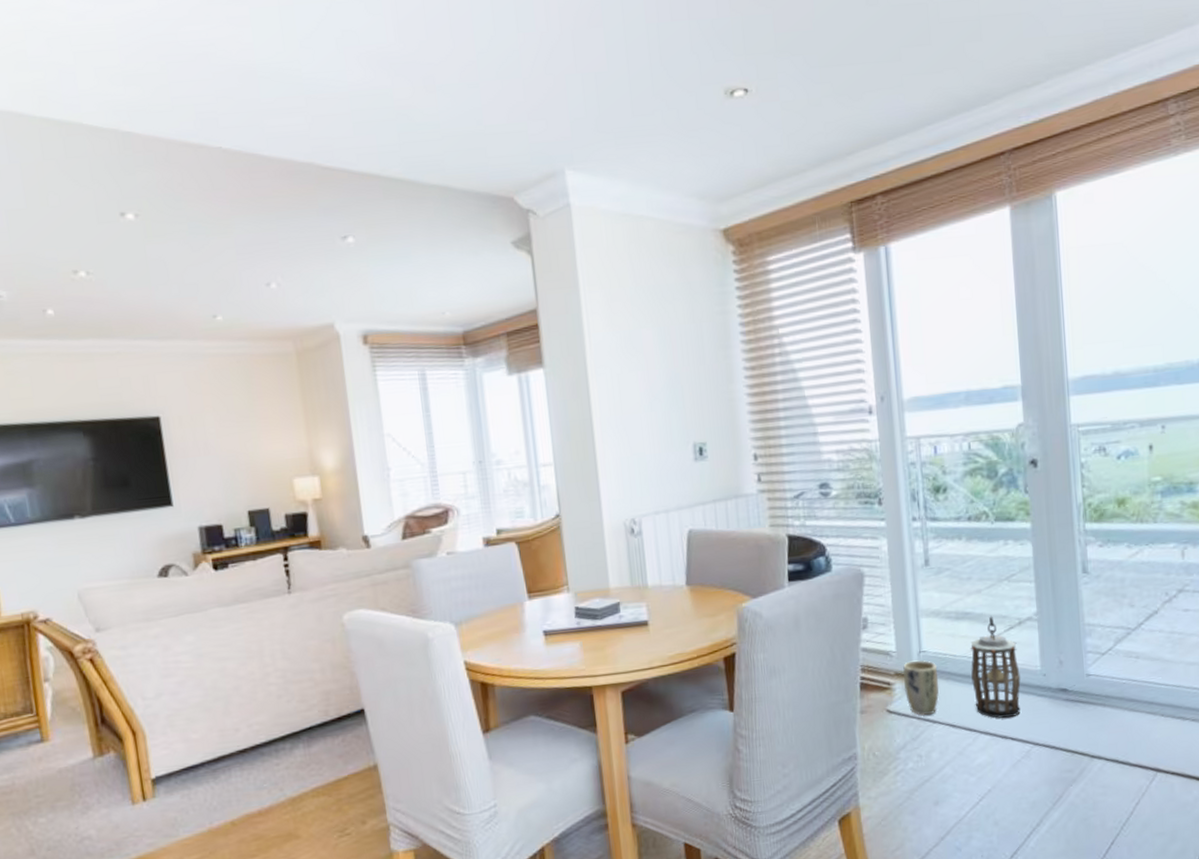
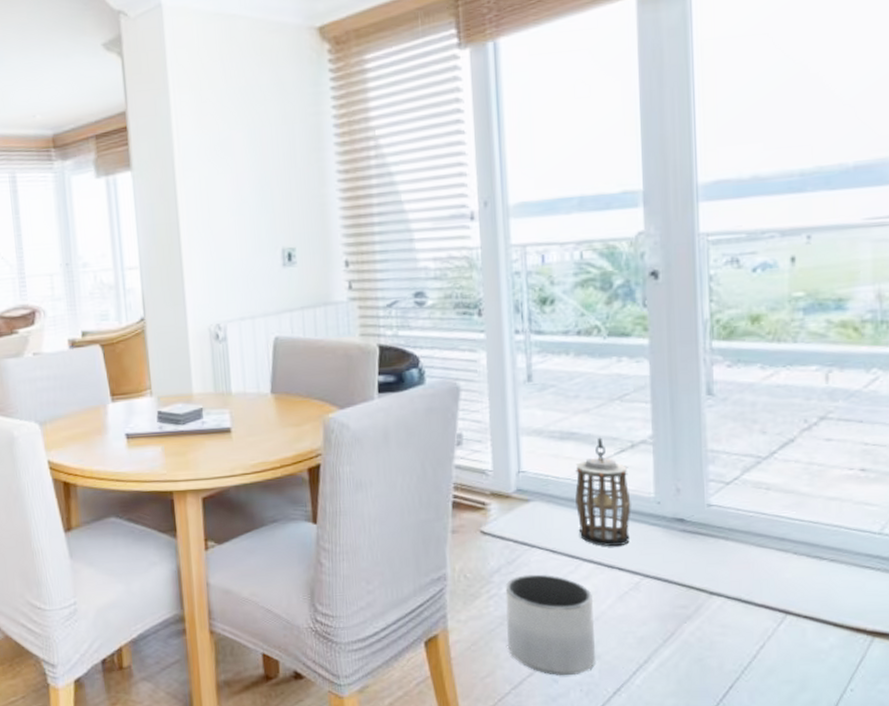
plant pot: present [903,660,939,715] -> none [500,480,539,538]
planter: none [911,748,995,844] -> present [505,574,596,676]

